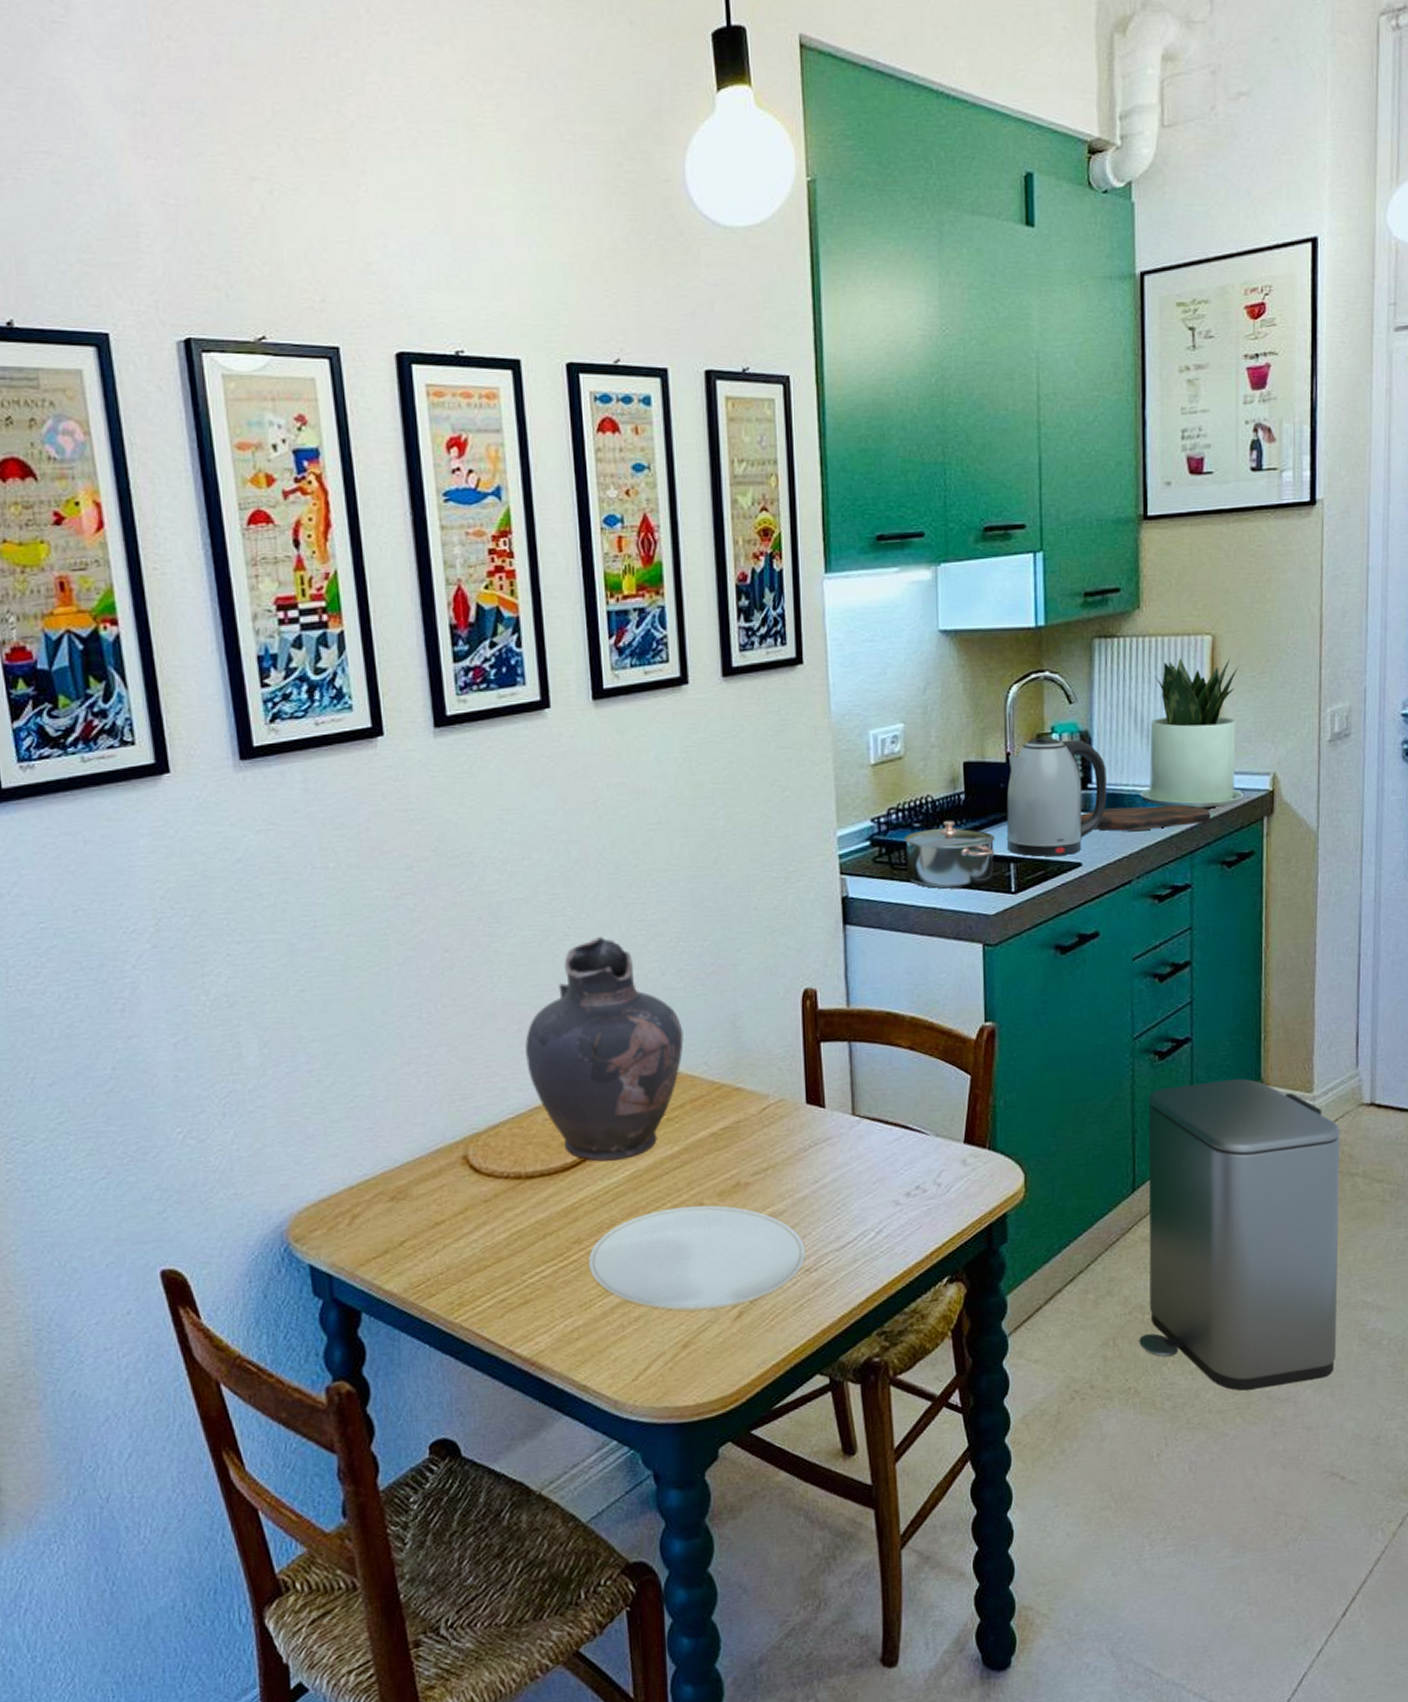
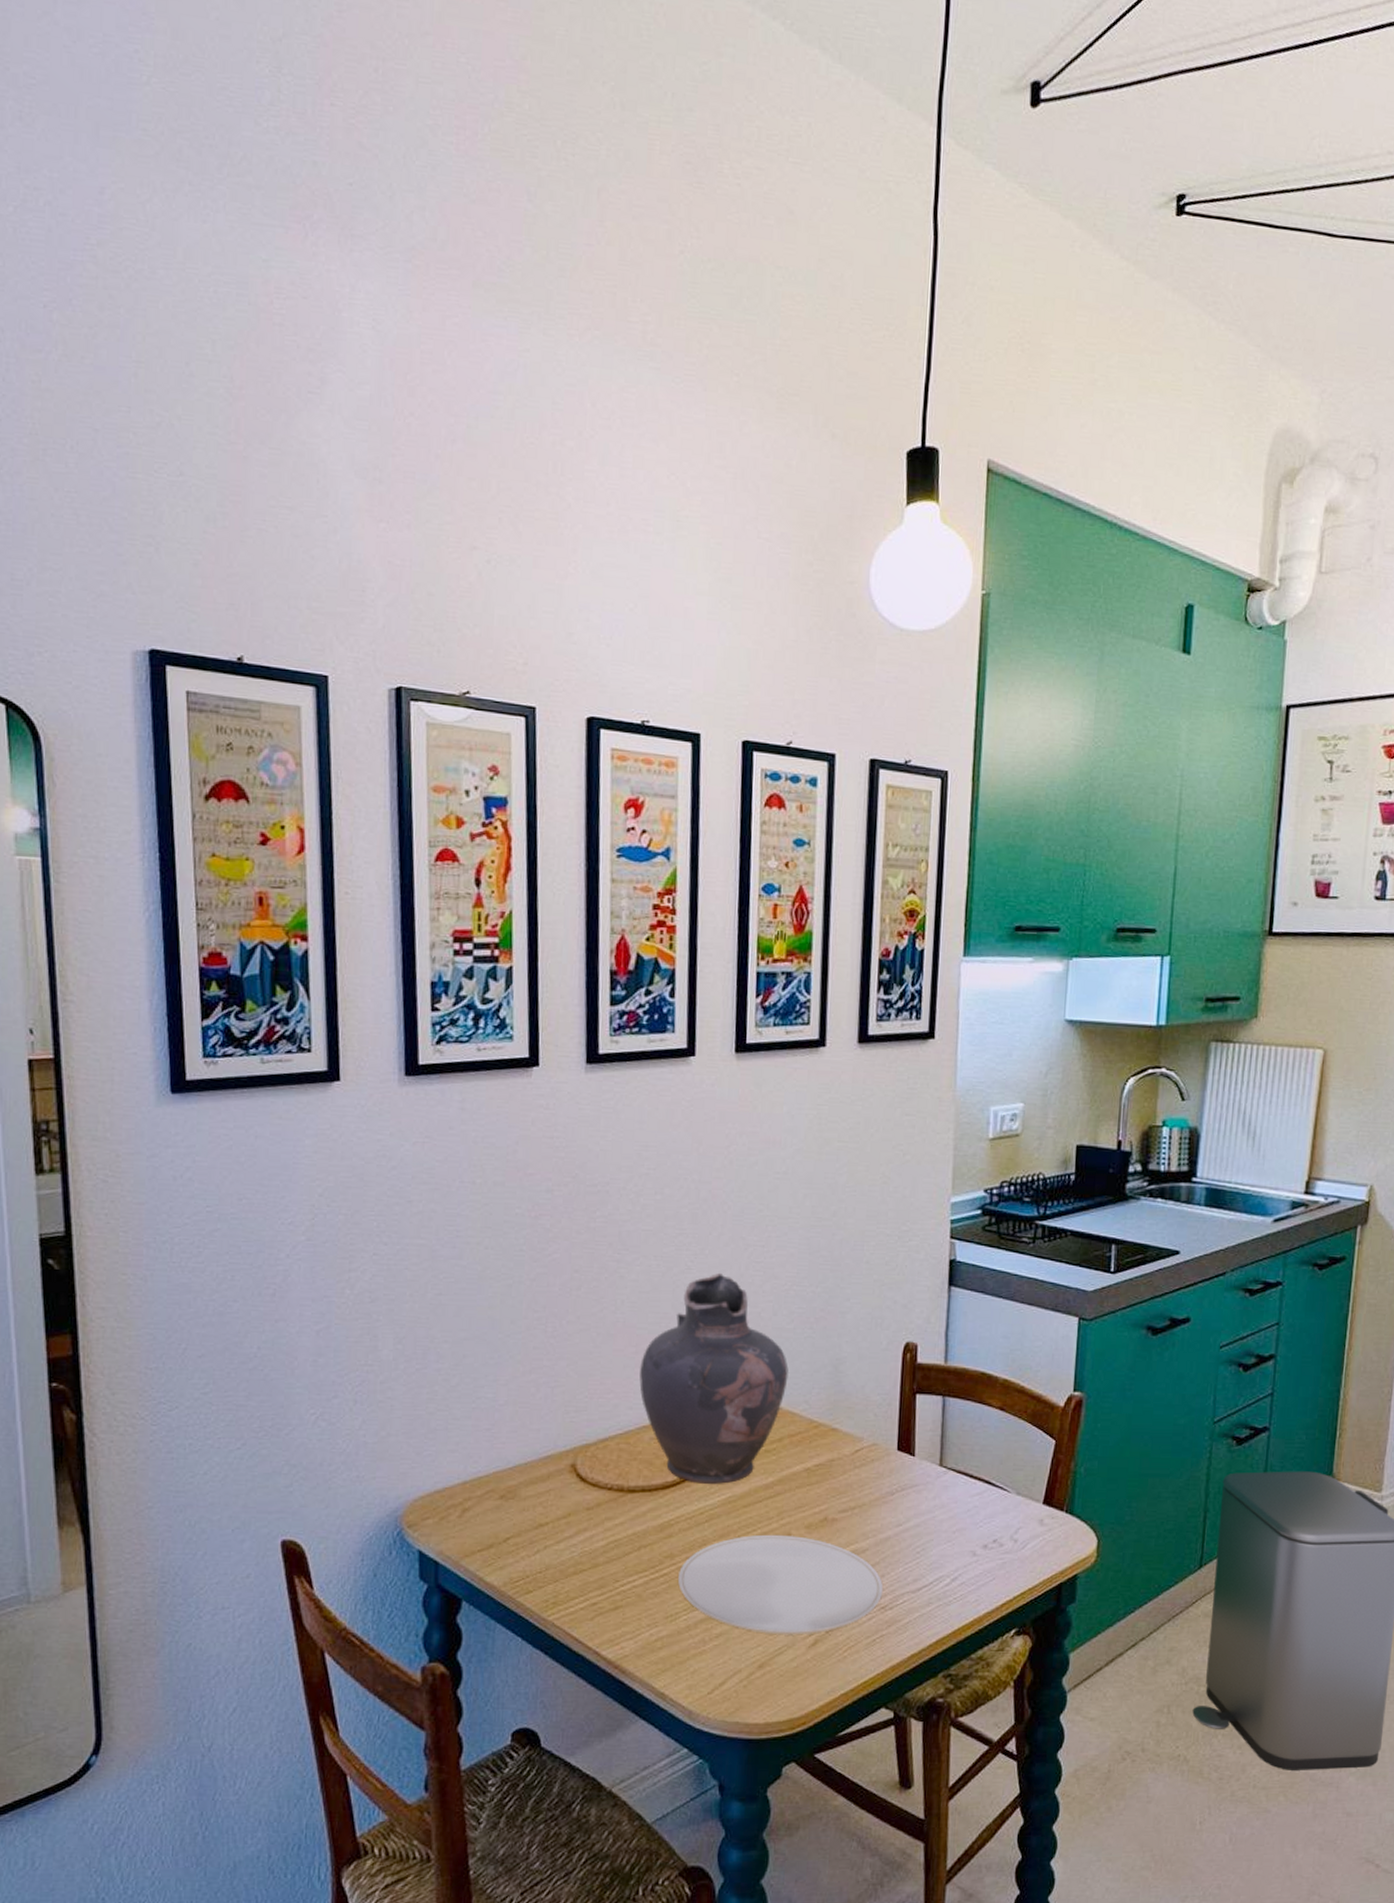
cooking pot: present [904,820,995,889] -> none [1012,1198,1100,1263]
kettle: present [1006,737,1107,857] -> none [1110,1129,1211,1242]
cutting board: present [1080,804,1211,832] -> none [1182,1201,1307,1227]
planter: present [1140,658,1245,809] -> none [1242,1069,1347,1213]

